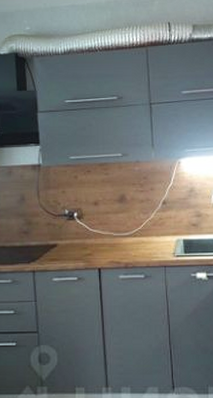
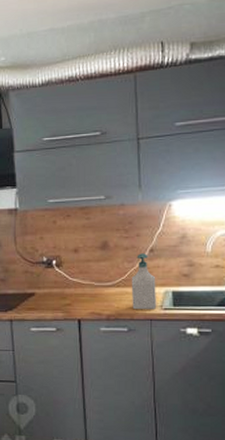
soap bottle: none [146,205,170,258] -> present [131,253,157,310]

